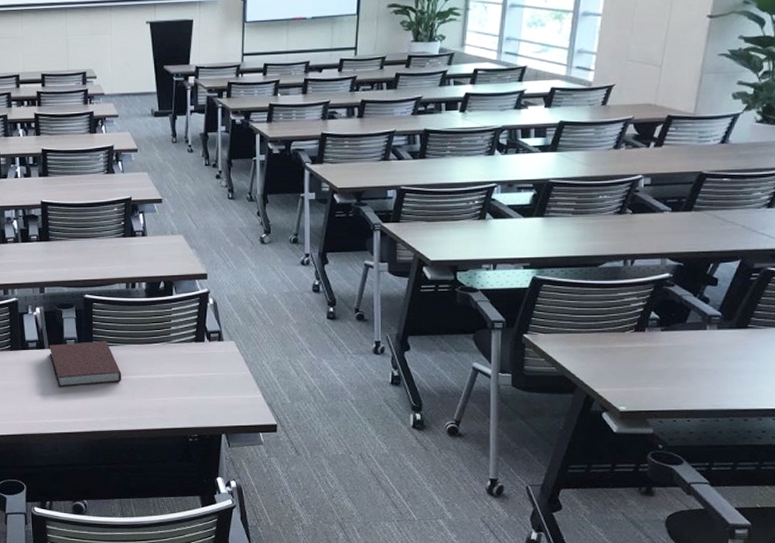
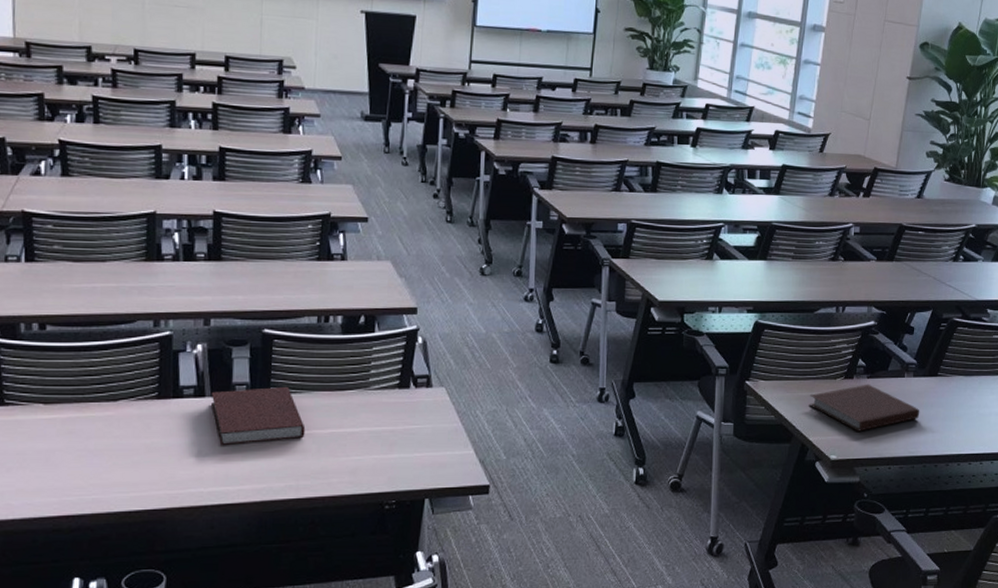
notebook: none [593,336,726,384] -> present [808,384,920,432]

